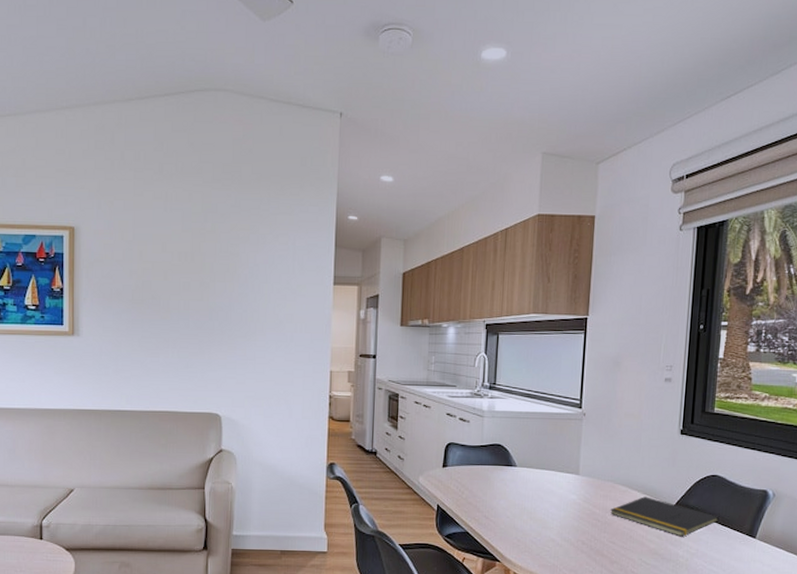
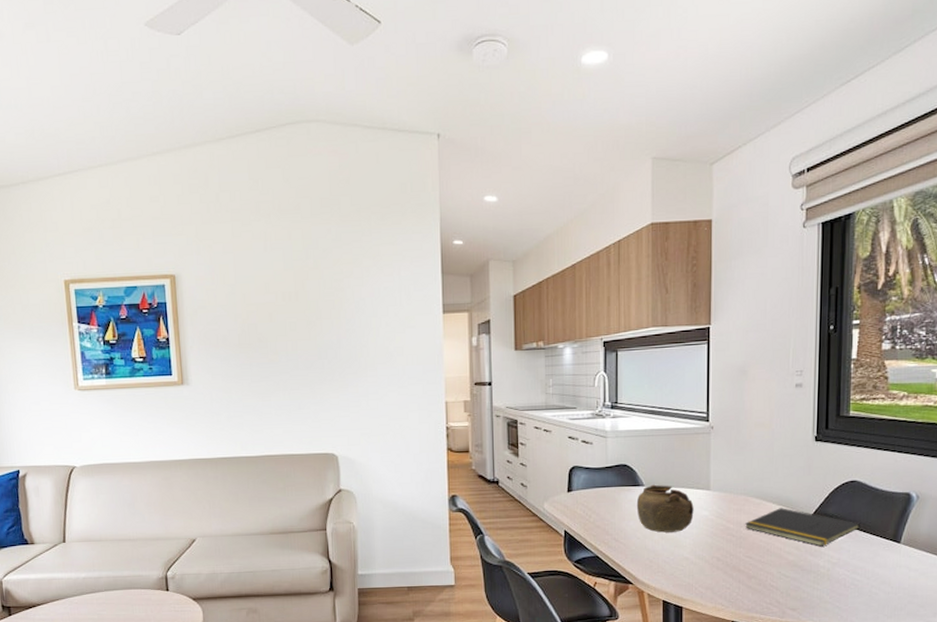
teapot: none [508,465,563,514] -> present [636,484,694,533]

